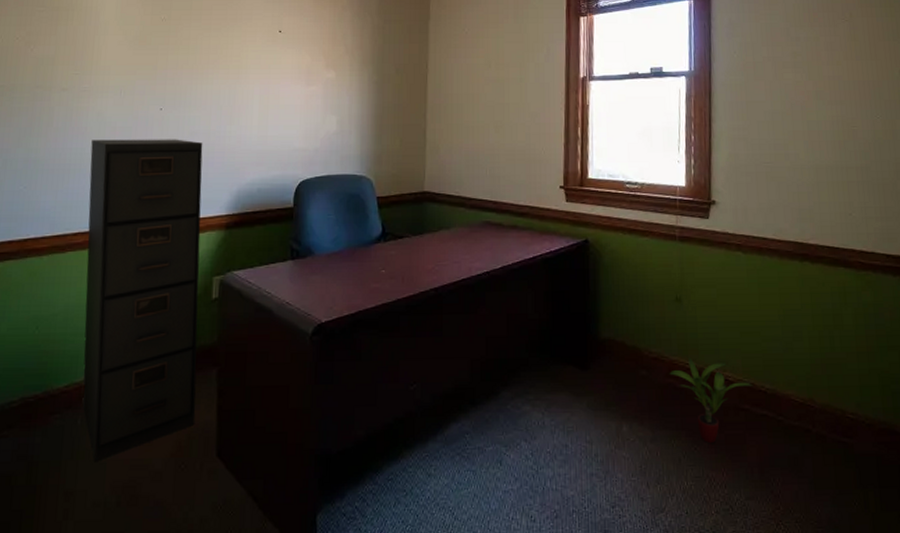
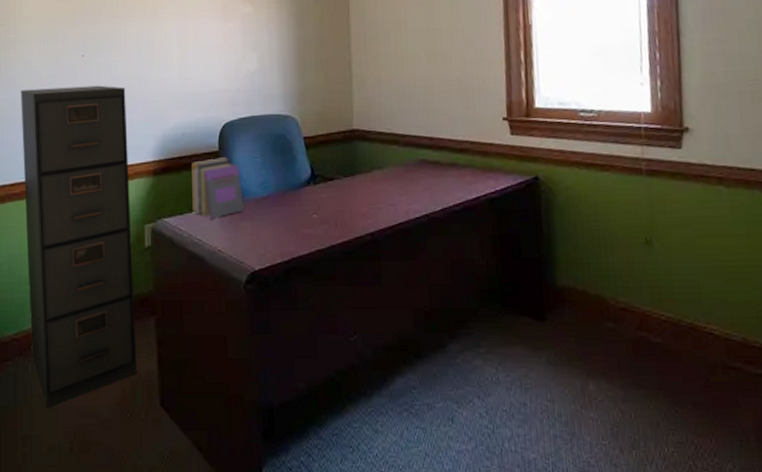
books: none [263,214,316,272] -> present [192,157,245,218]
potted plant: present [669,358,754,443] -> none [641,308,745,405]

